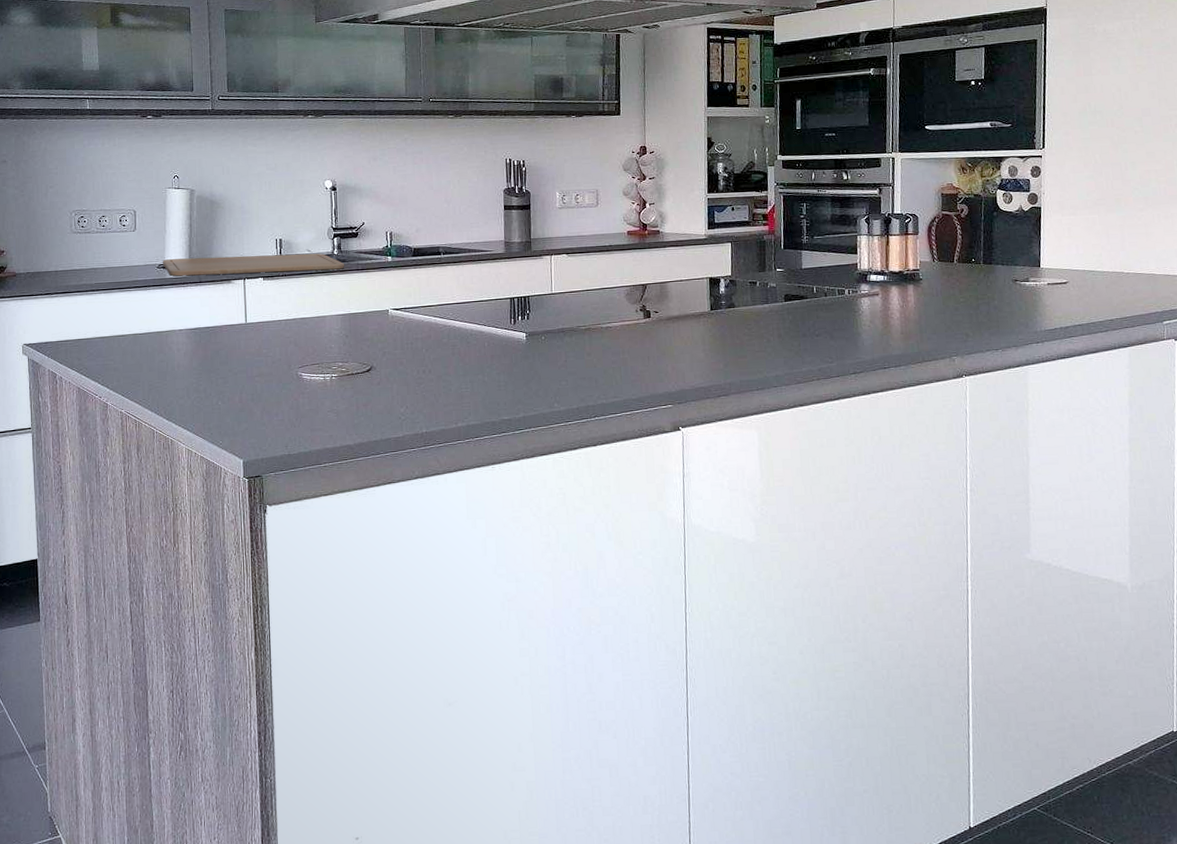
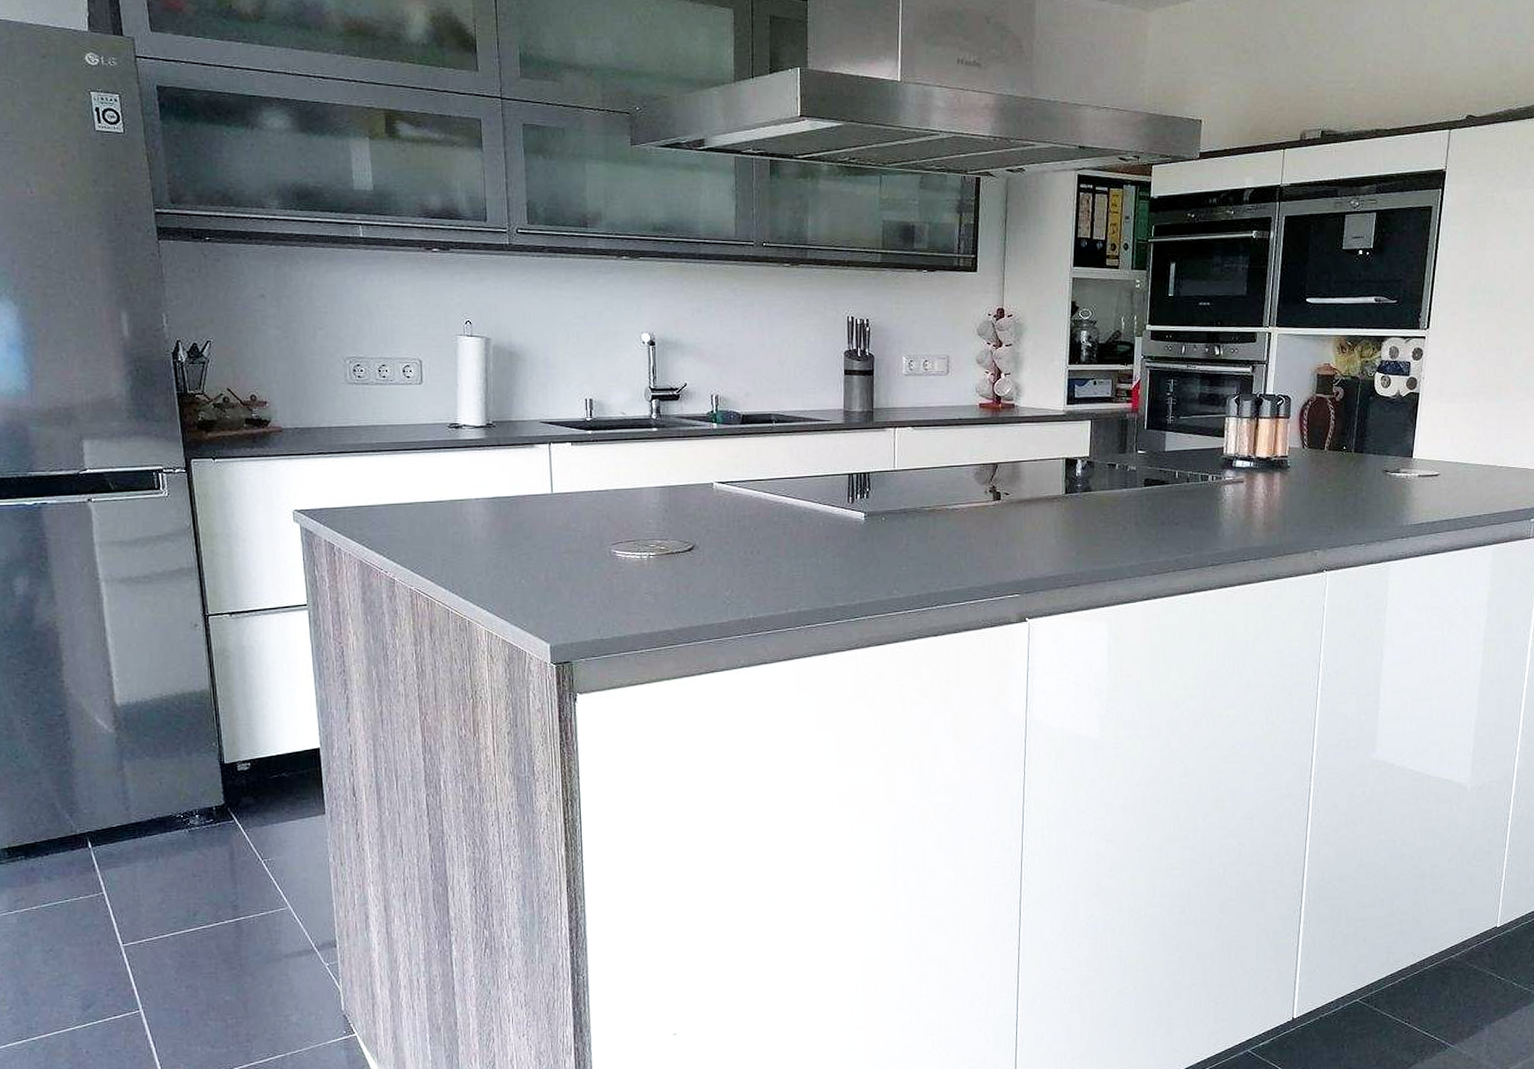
chopping board: present [163,253,345,277] -> none [455,416,665,438]

